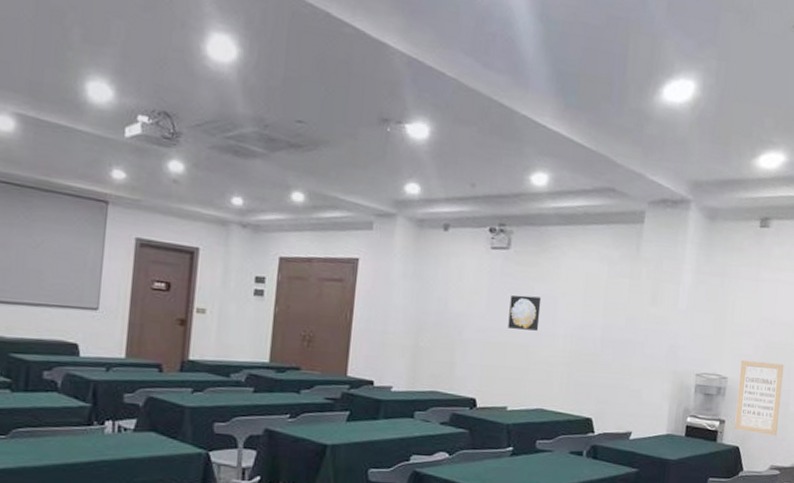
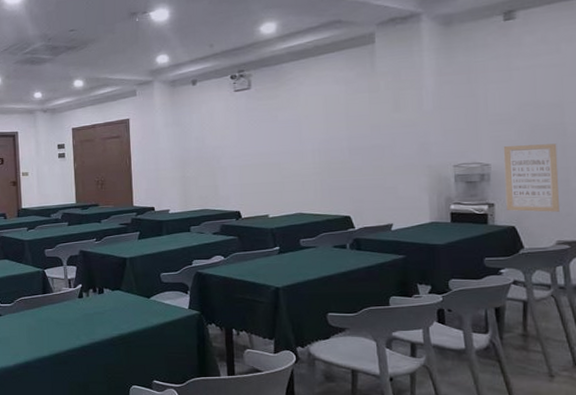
wall art: present [508,295,542,331] -> none [258,122,287,152]

